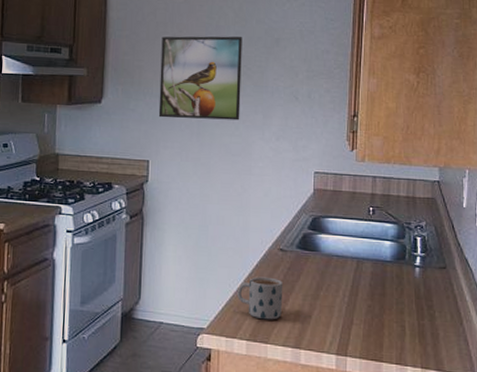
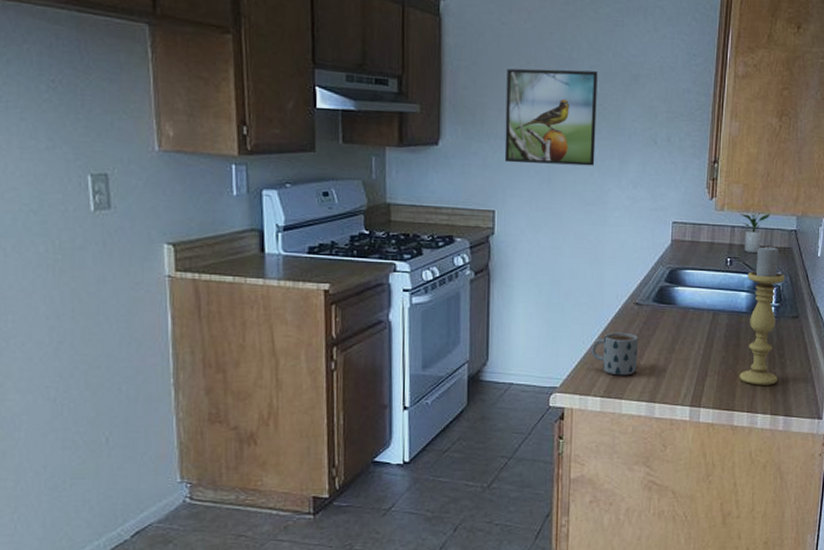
potted plant: none [381,164,411,203] -> present [740,213,770,253]
candle holder: none [386,194,429,337] -> present [739,244,785,385]

